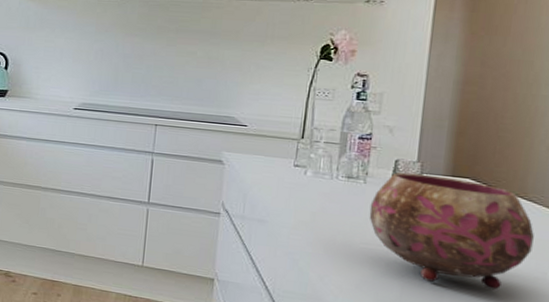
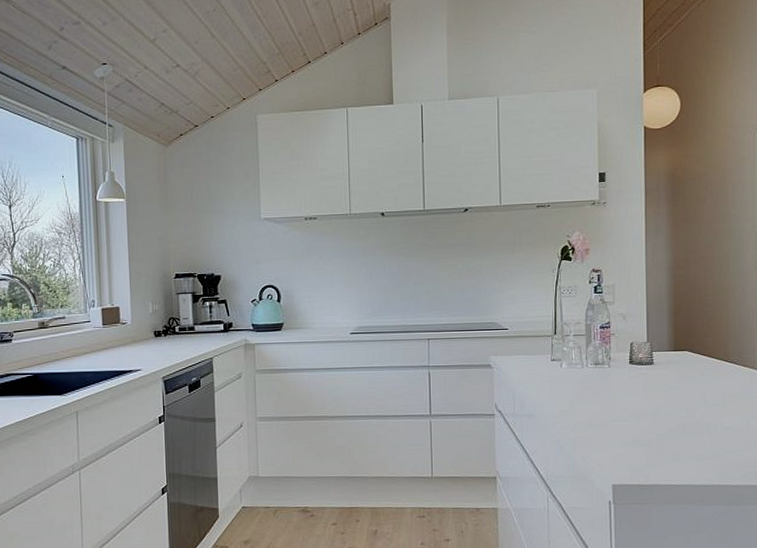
bowl: present [369,172,534,290] -> none [615,352,738,445]

